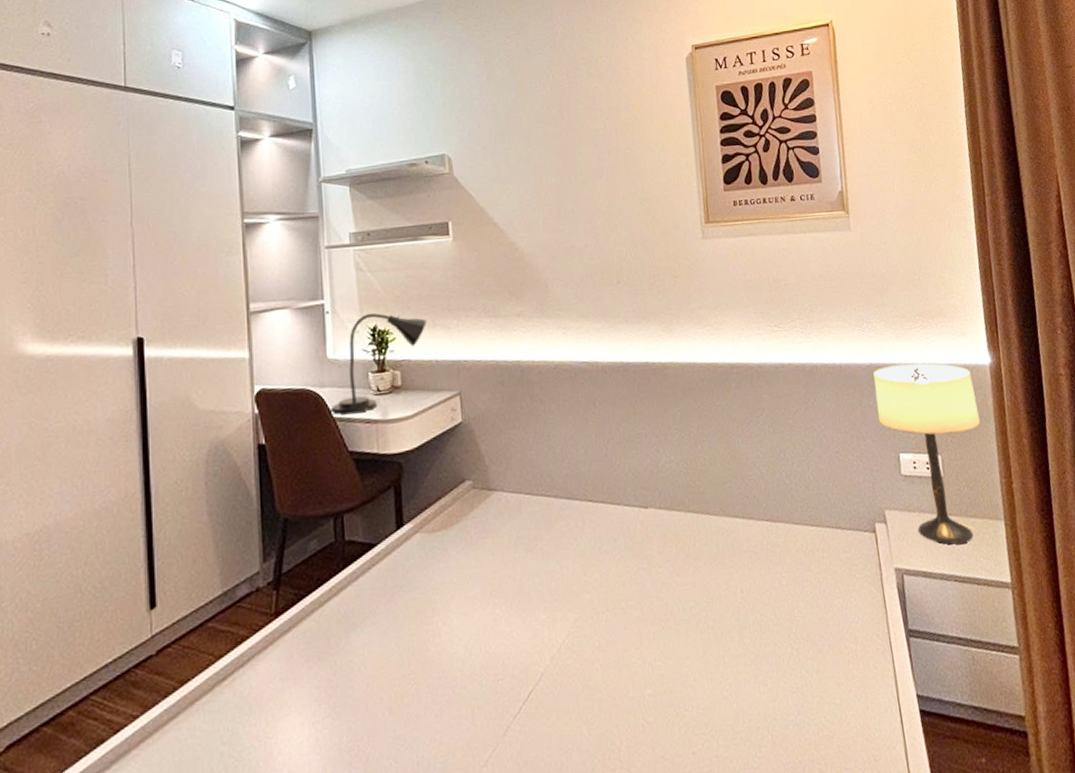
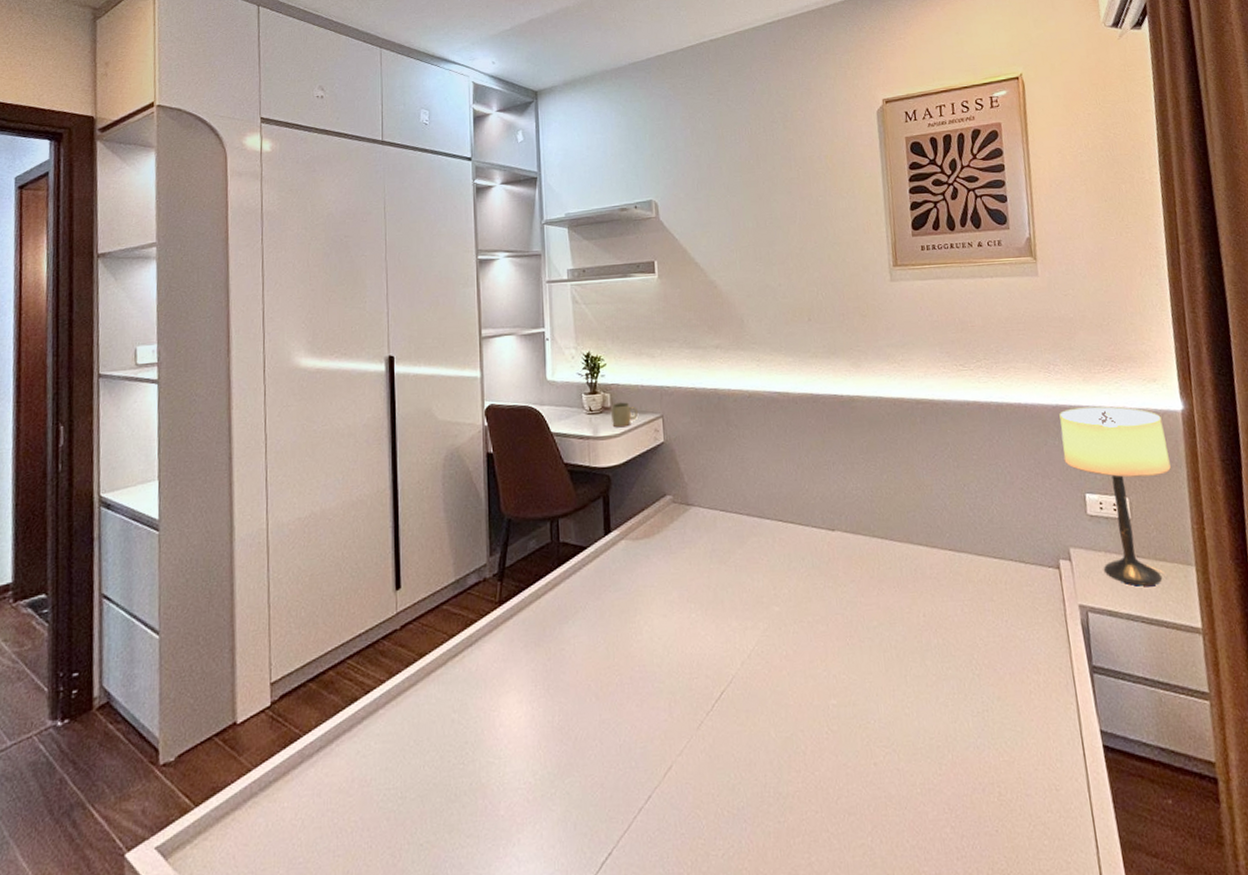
desk lamp: present [330,312,427,415] -> none [548,341,634,430]
mug: none [402,379,432,409] -> present [611,402,638,428]

